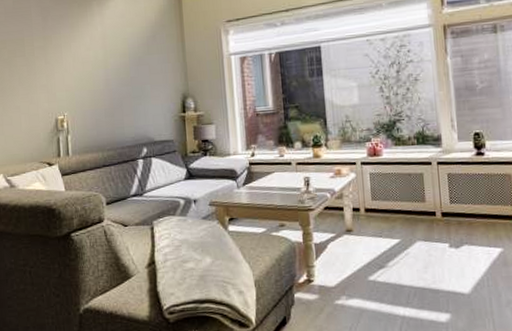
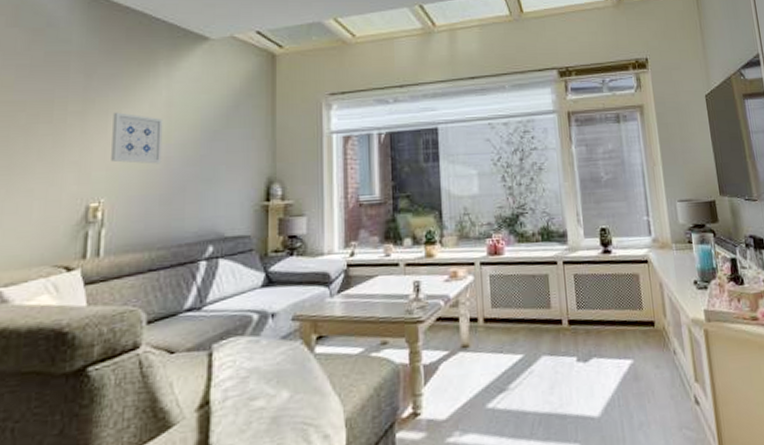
wall art: none [65,45,103,86] -> present [111,112,163,164]

